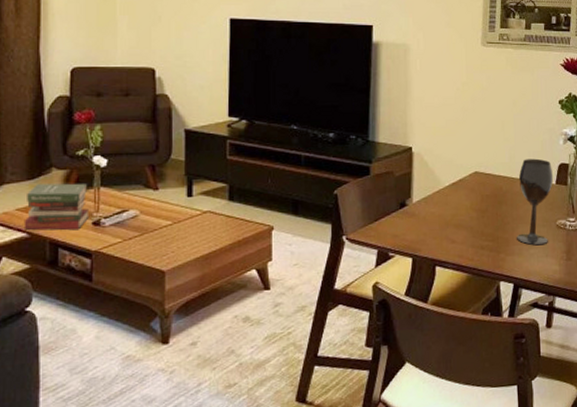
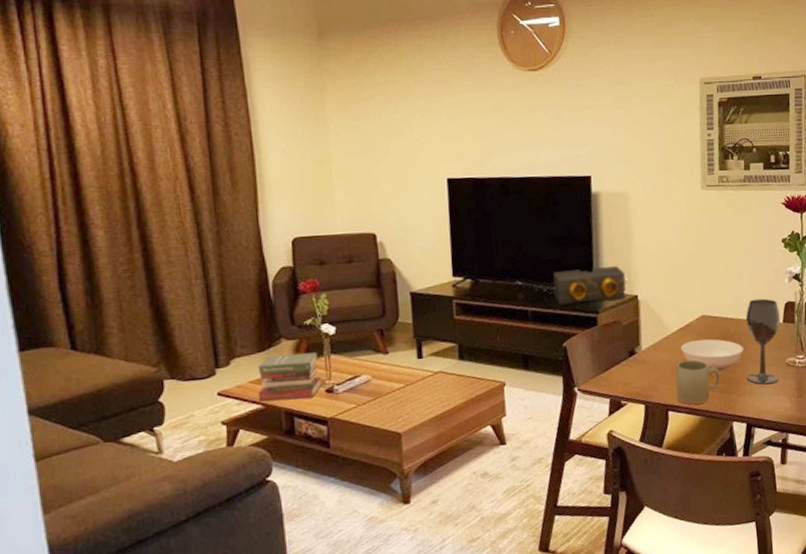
speaker: none [328,117,401,152] -> present [552,266,627,305]
mug: none [444,215,490,261] -> present [674,359,721,405]
bowl: none [452,196,515,229] -> present [680,339,743,371]

